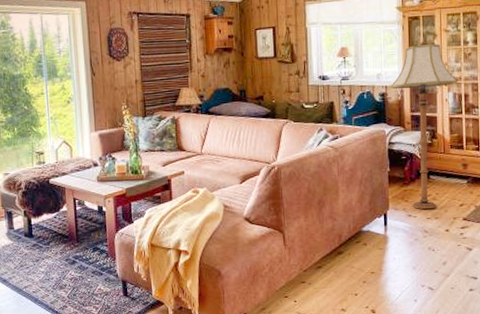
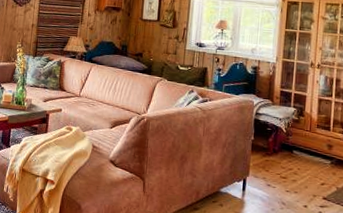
floor lamp: present [390,41,458,209] -> none [263,25,331,182]

